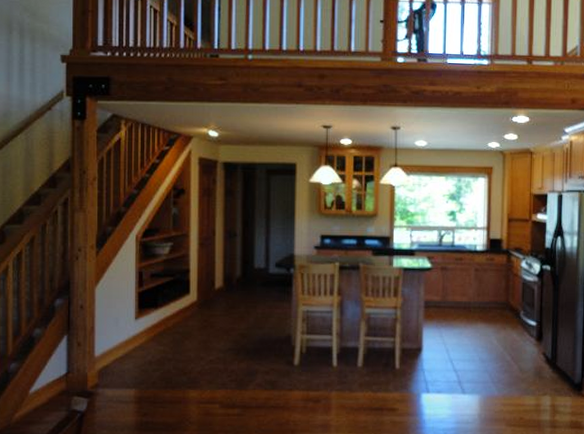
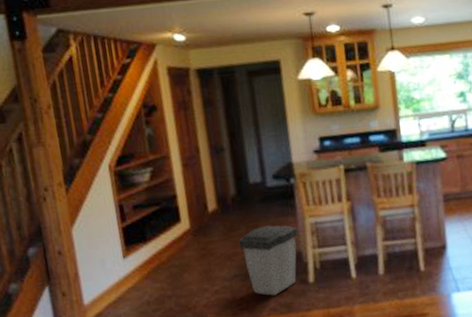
trash can: none [237,308,291,372] -> present [238,225,299,296]

